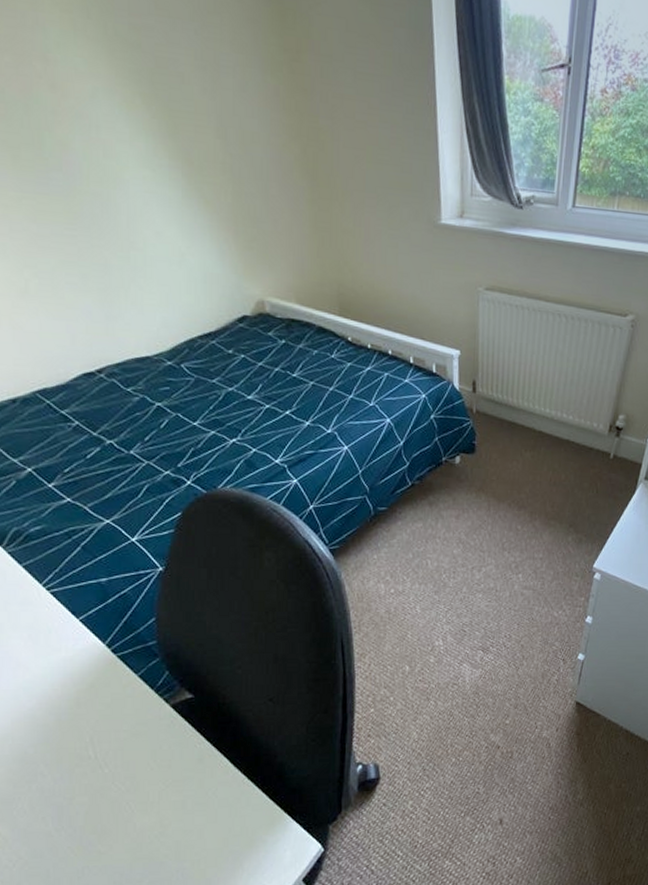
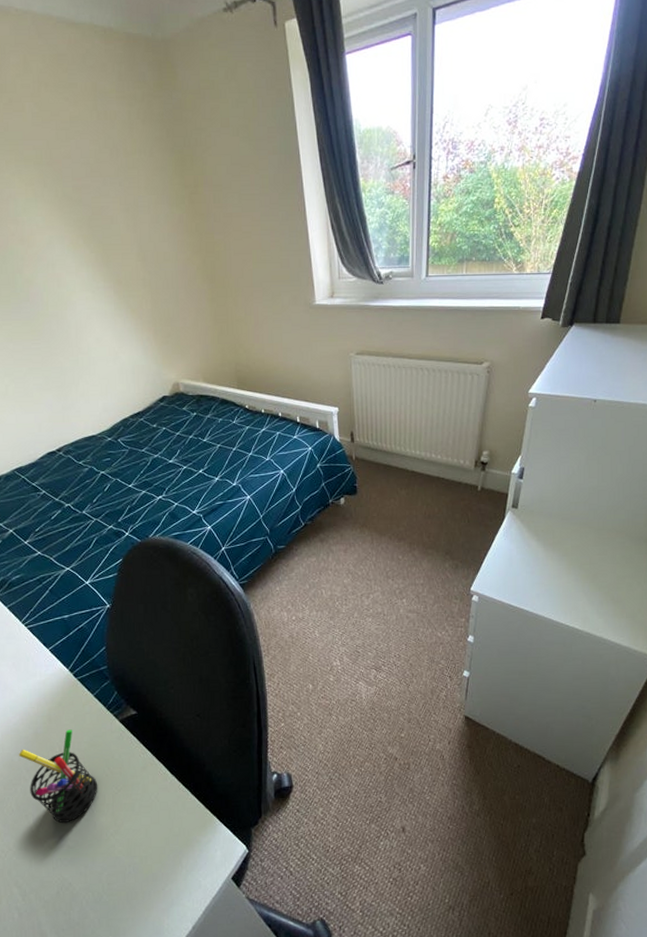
pen holder: none [34,716,140,826] -> present [18,729,98,824]

